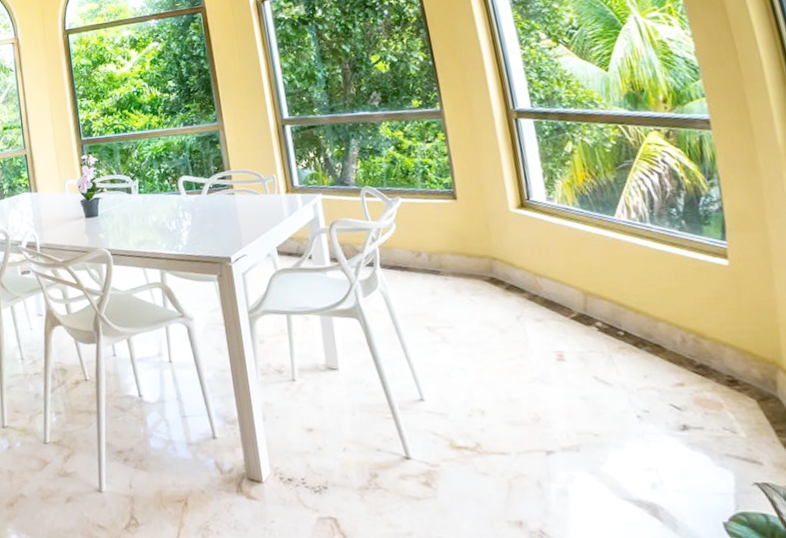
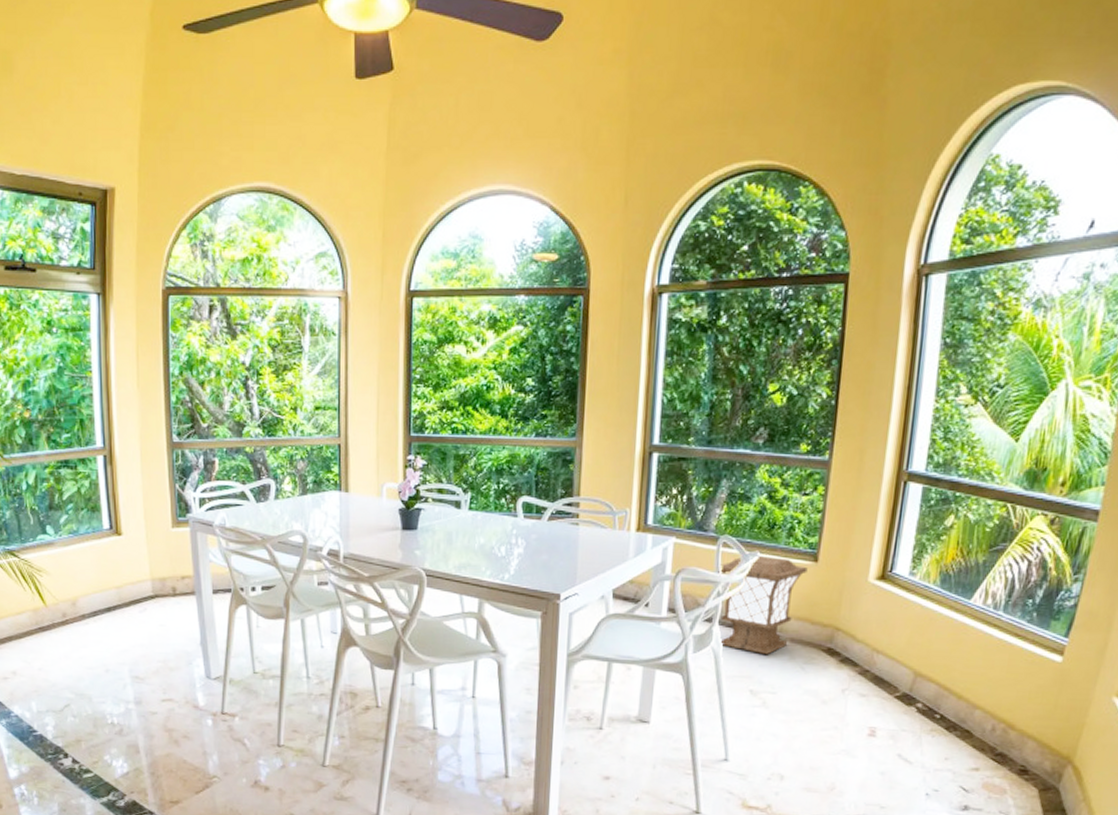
lantern: none [368,200,450,292] -> present [718,555,808,655]

